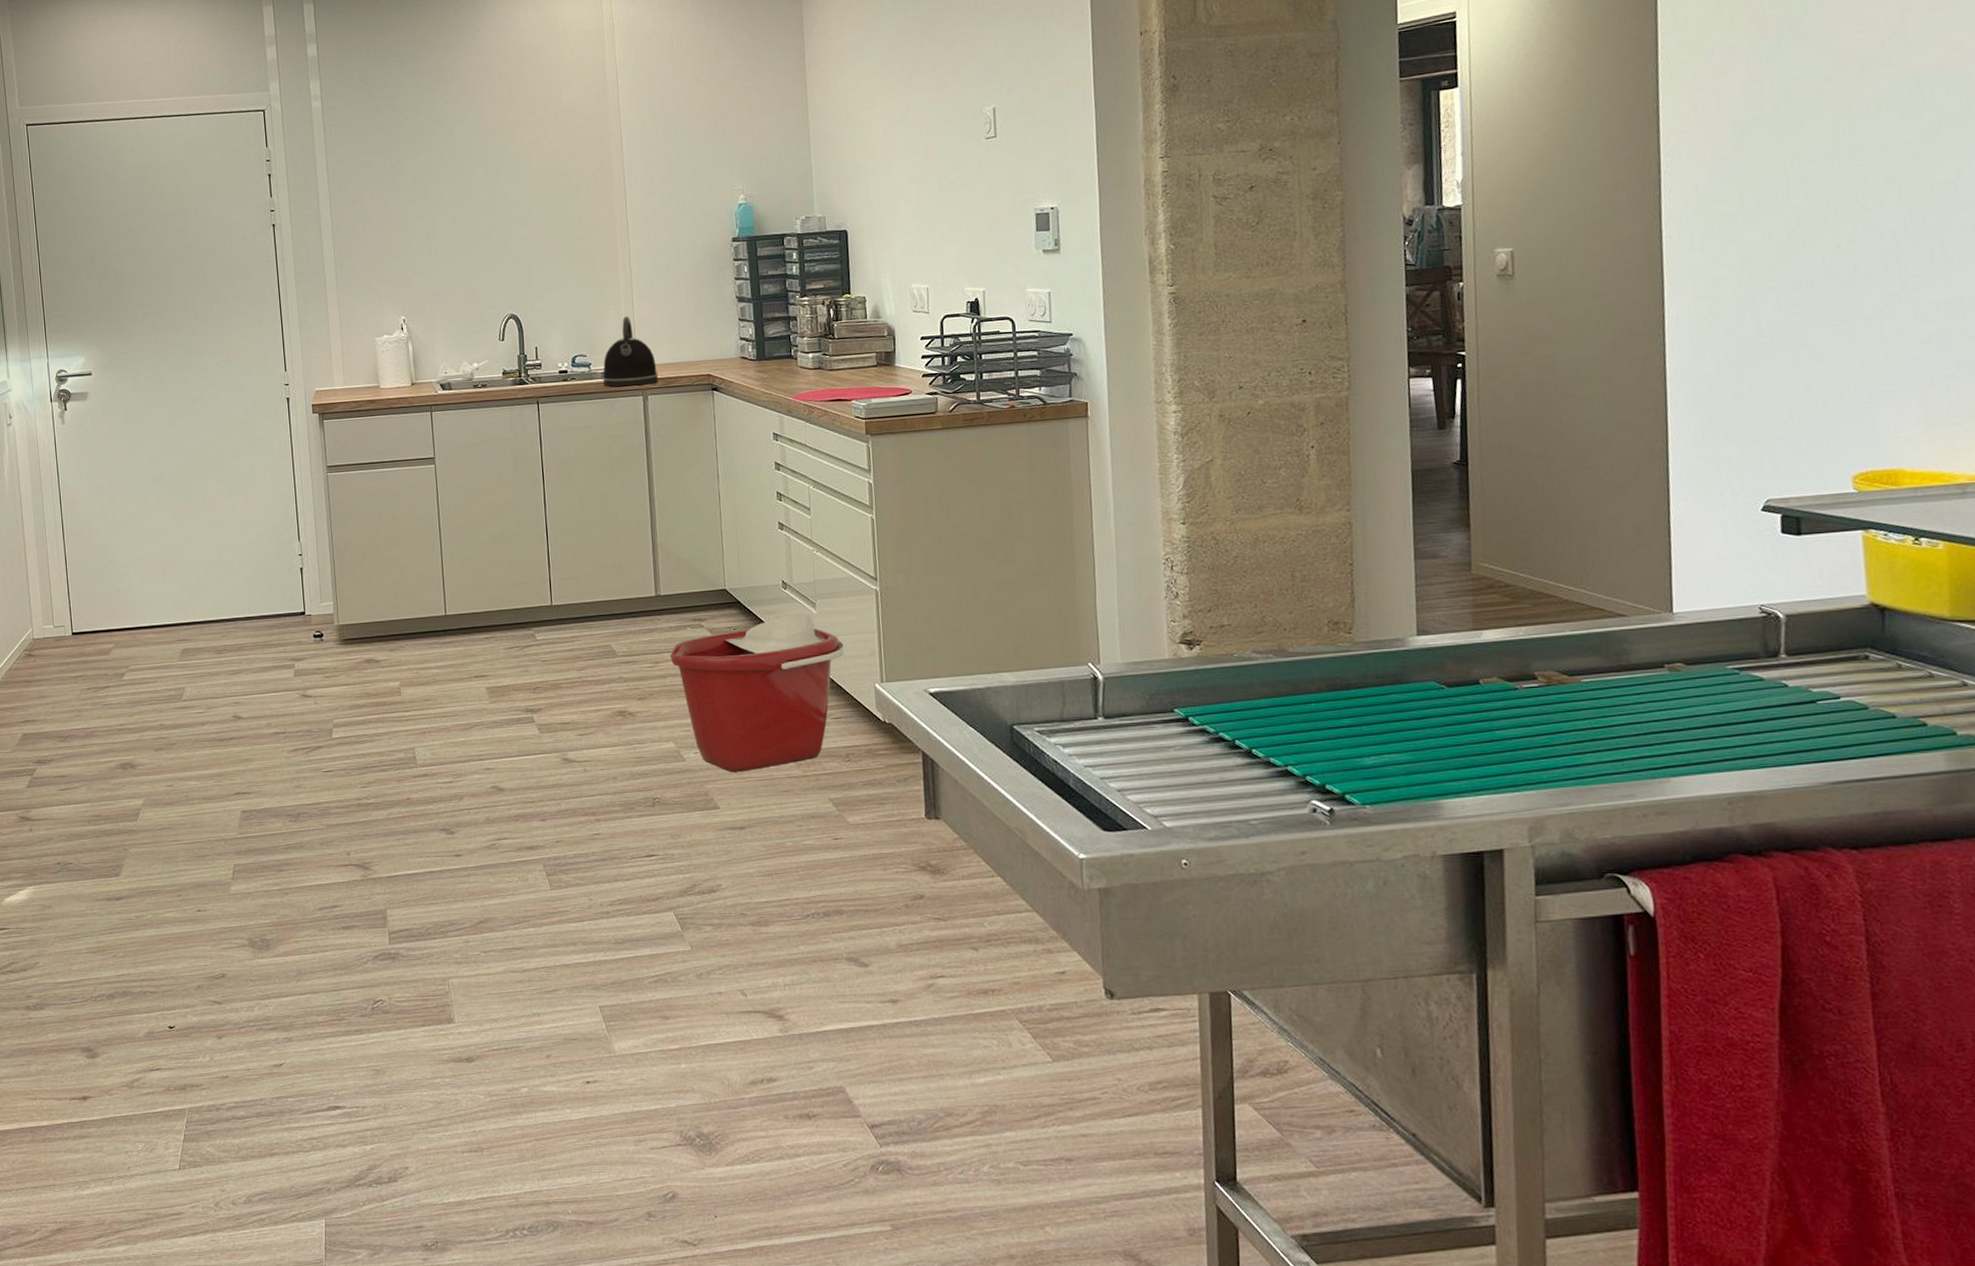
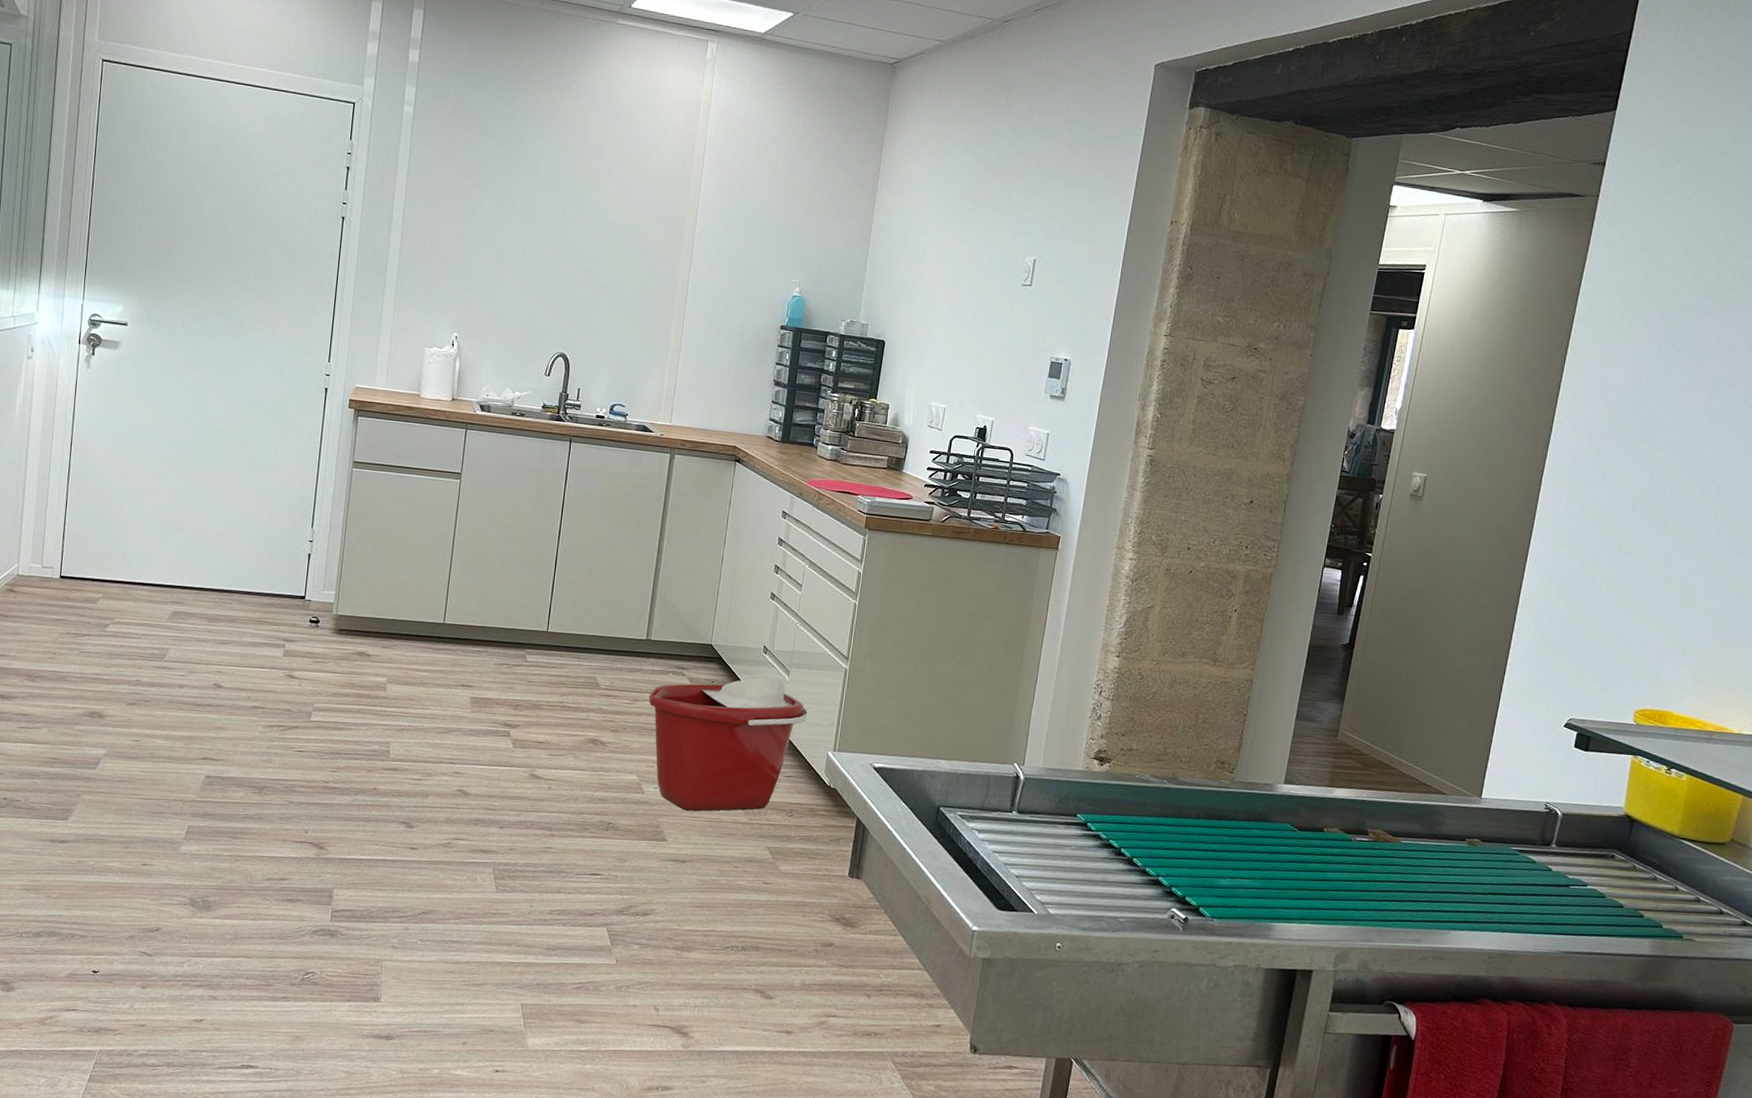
kettle: present [602,316,659,387] -> none [635,377,689,445]

